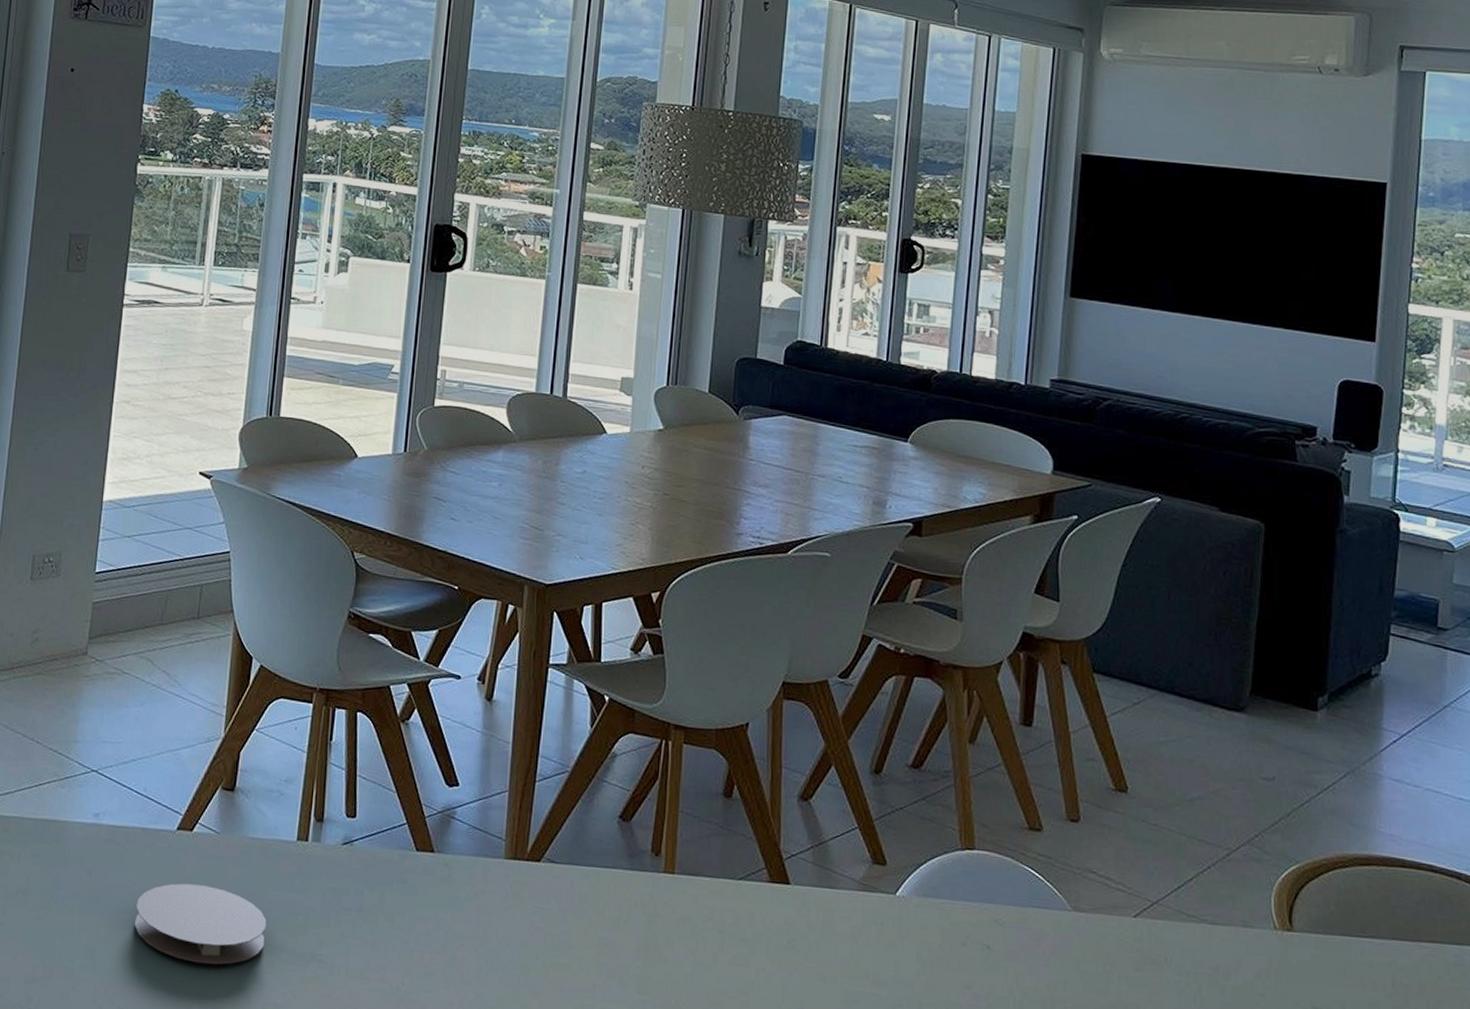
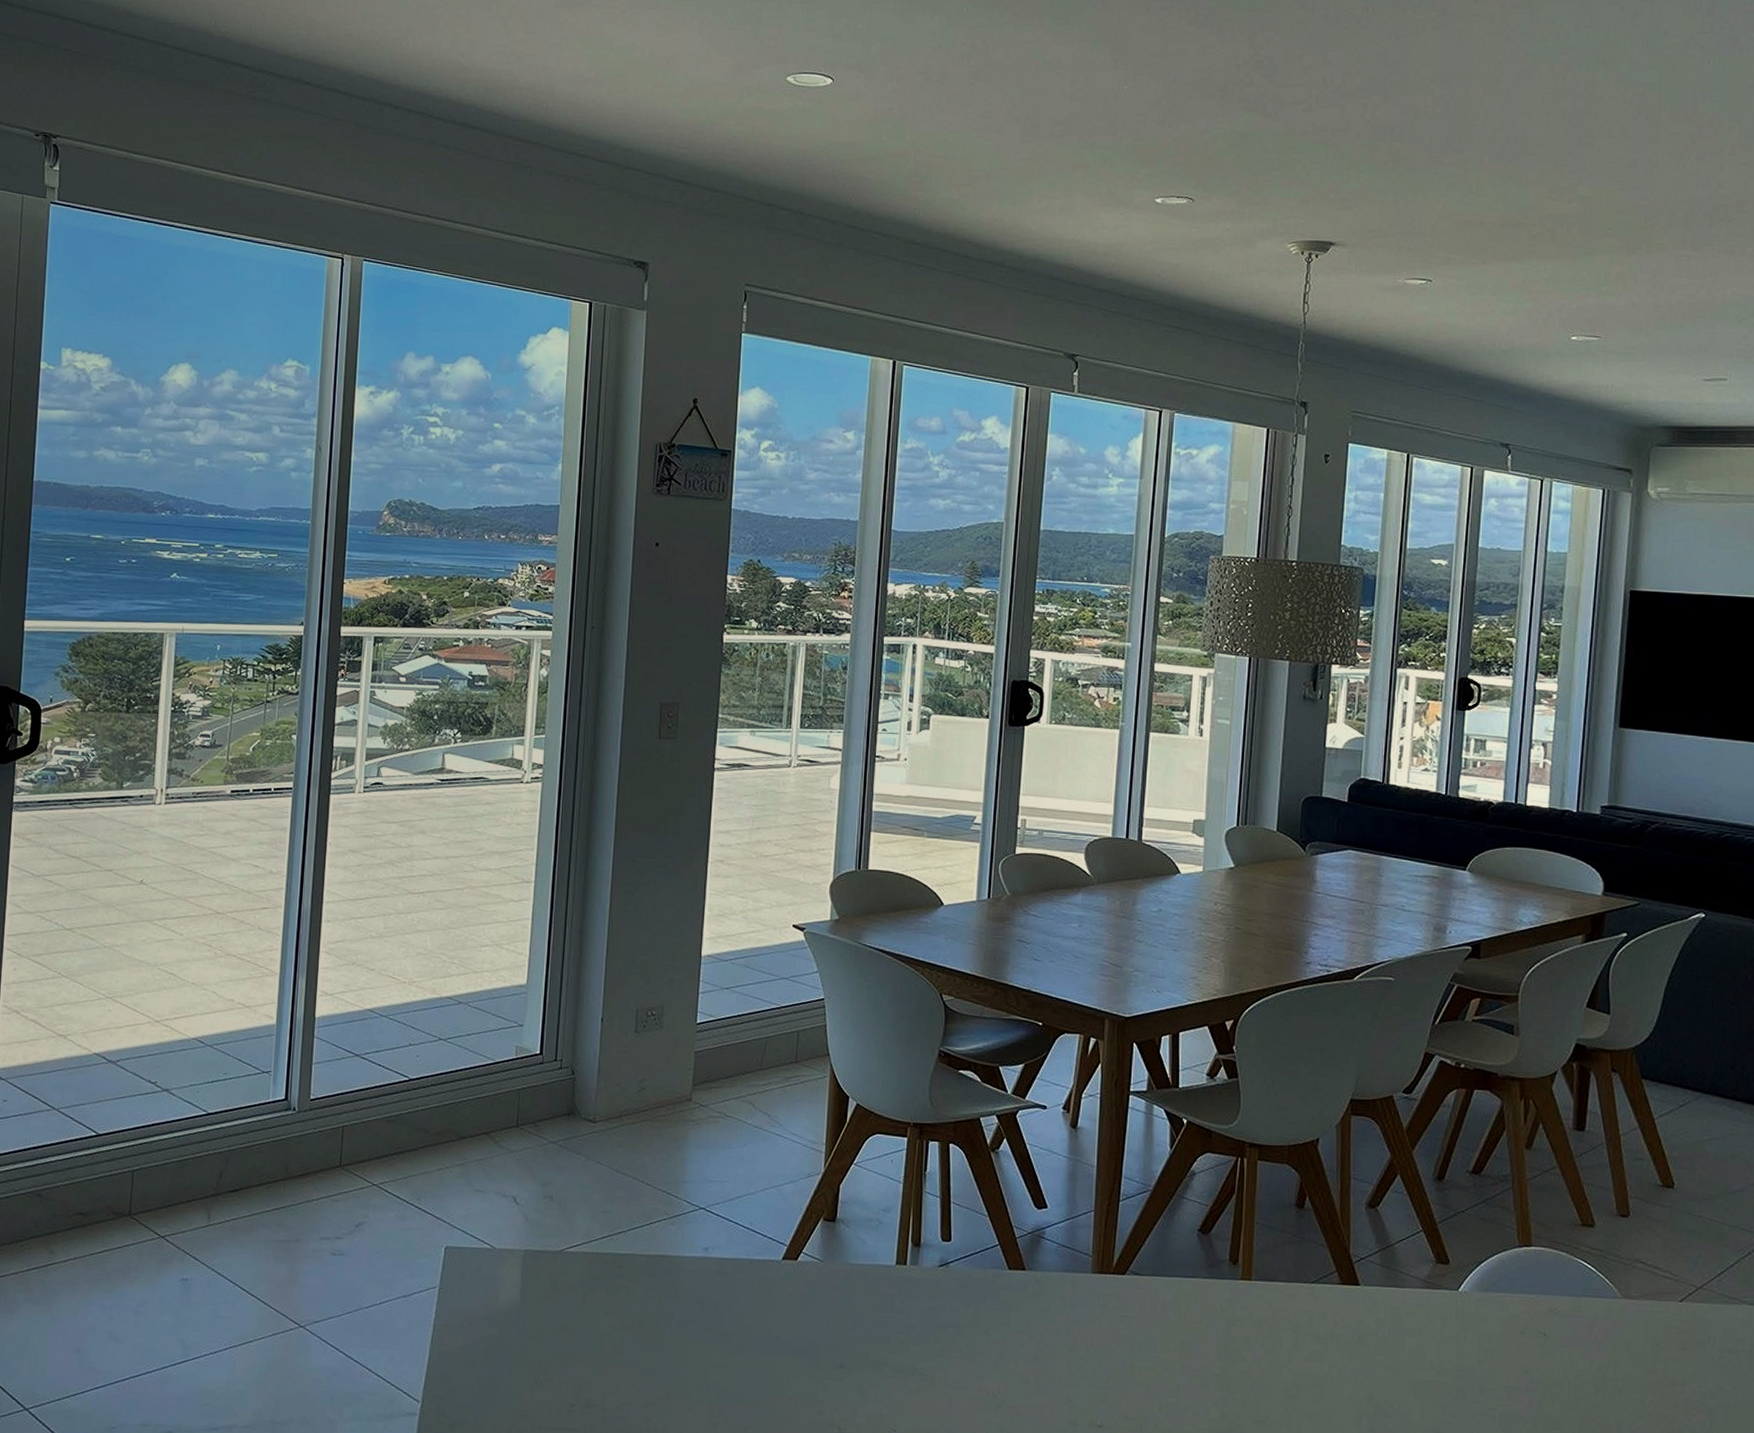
coaster: present [134,883,267,965] -> none [744,1308,870,1382]

